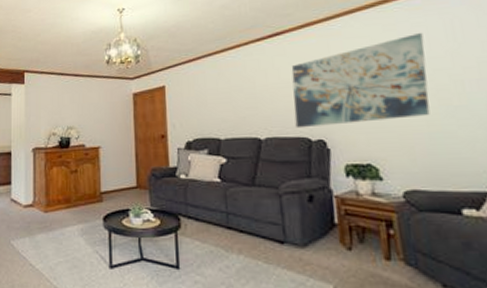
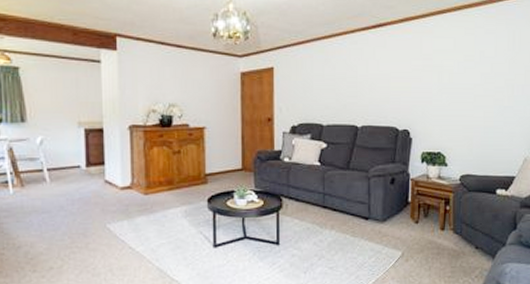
wall art: present [291,33,430,129] -> none [387,40,492,118]

